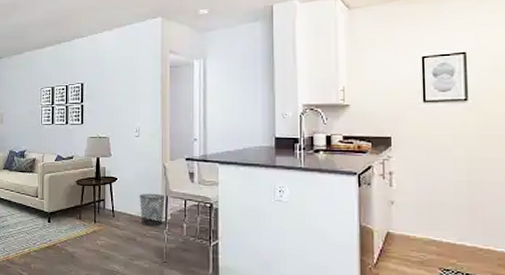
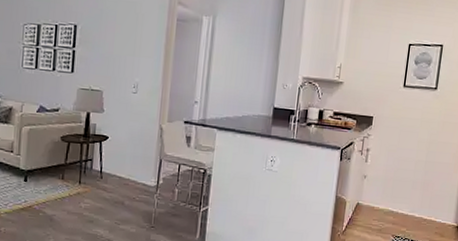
waste bin: present [139,194,165,226] -> none [131,155,159,190]

